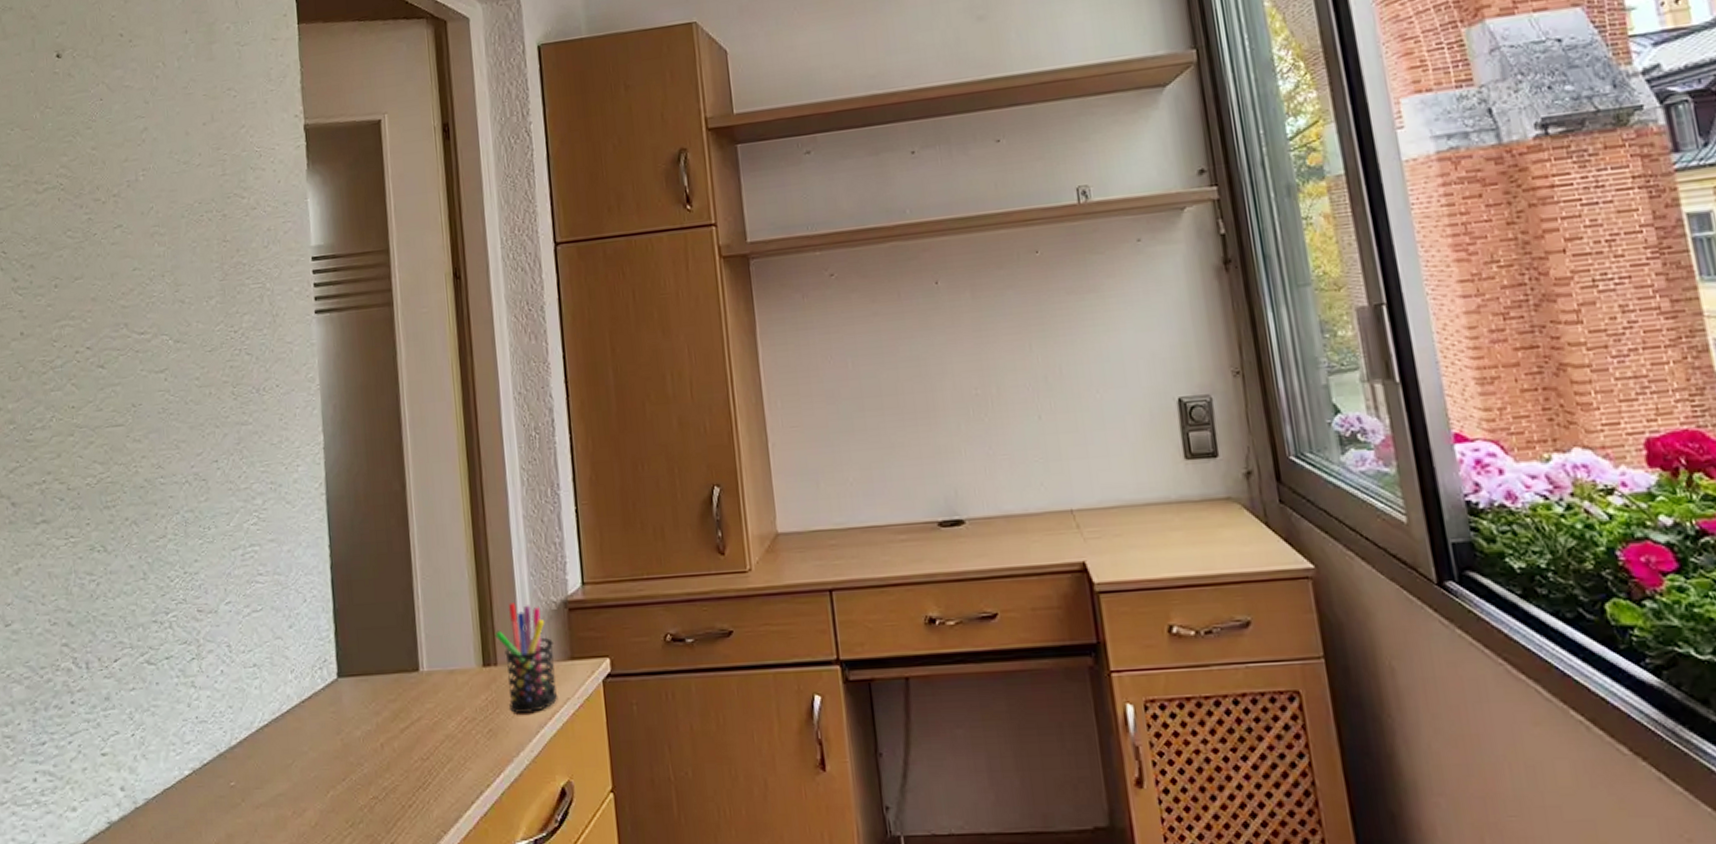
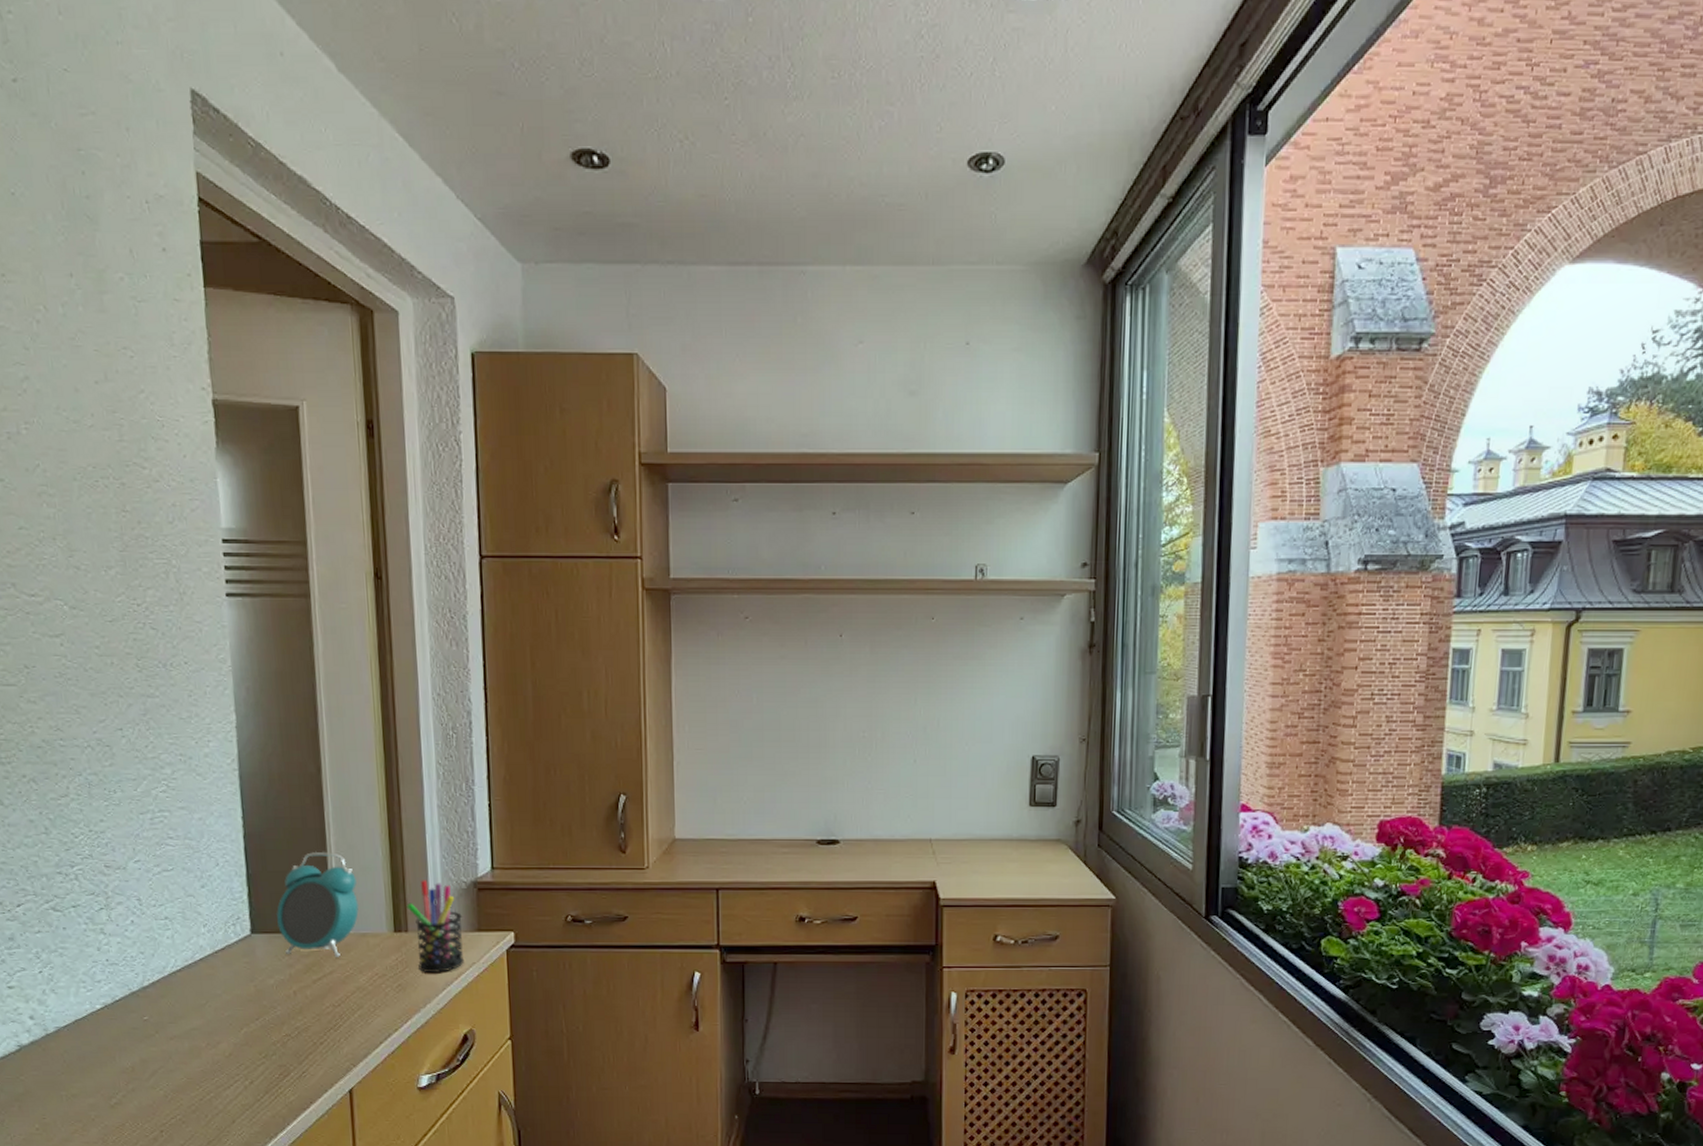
alarm clock: none [363,577,447,702] -> present [276,851,360,958]

